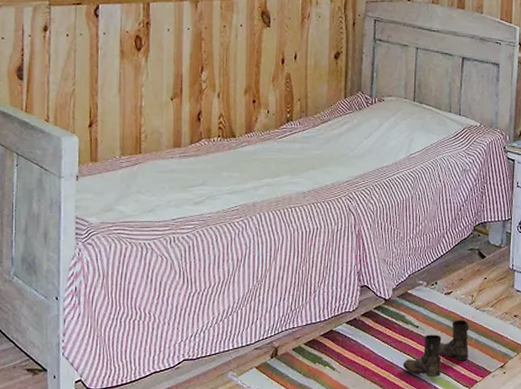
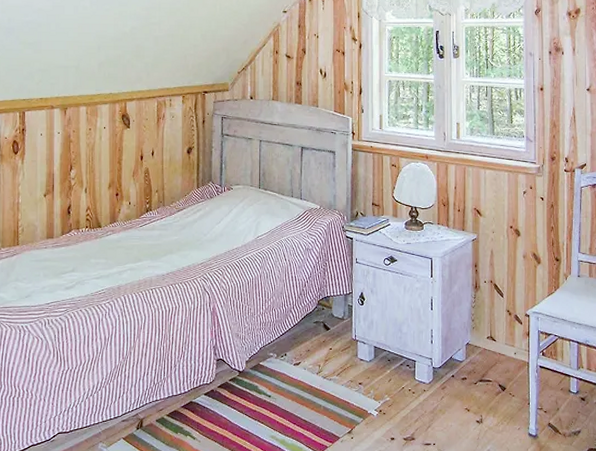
boots: present [402,320,470,378] -> none [257,388,318,444]

